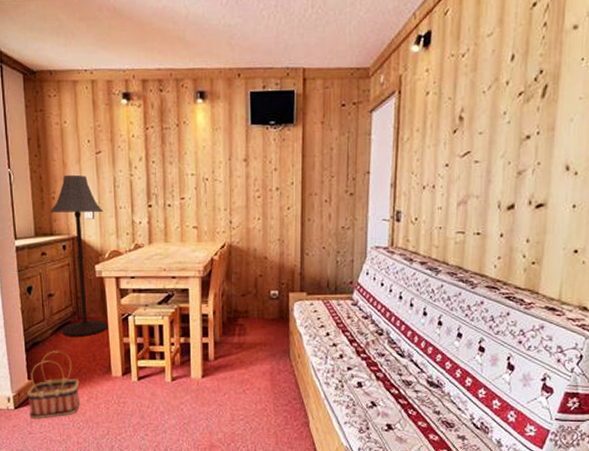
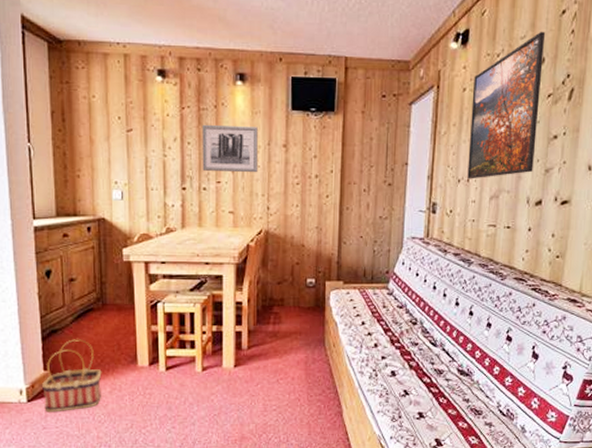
floor lamp: present [49,174,108,338] -> none [73,152,135,325]
wall art: none [165,142,219,189] -> present [202,124,258,173]
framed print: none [433,26,515,186] -> present [467,31,546,179]

